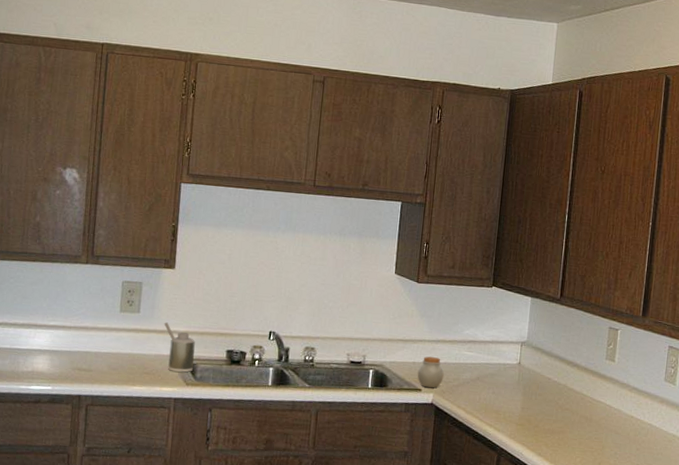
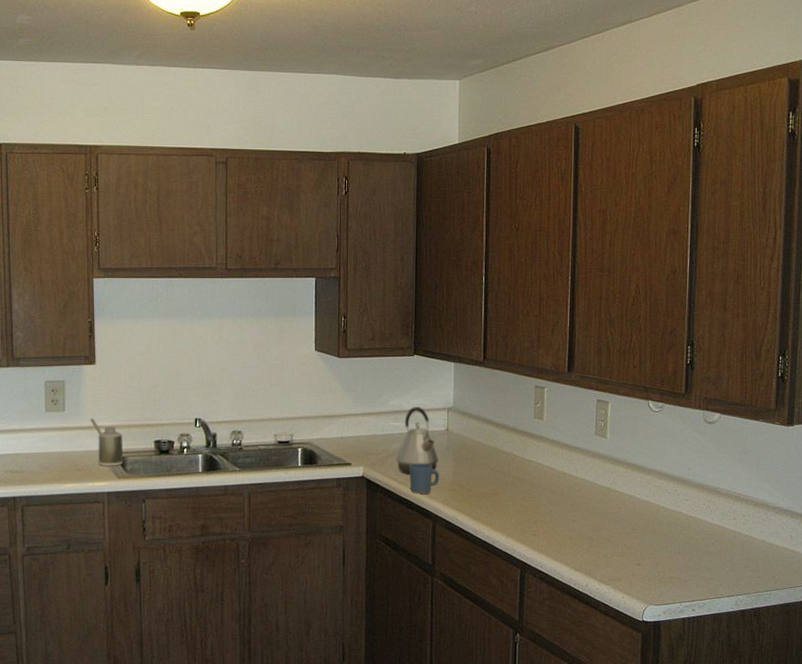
jar: present [417,356,444,389] -> none [346,430,373,462]
kettle: none [466,338,508,405] -> present [396,407,438,474]
mug: none [477,394,509,427] -> present [409,463,440,495]

